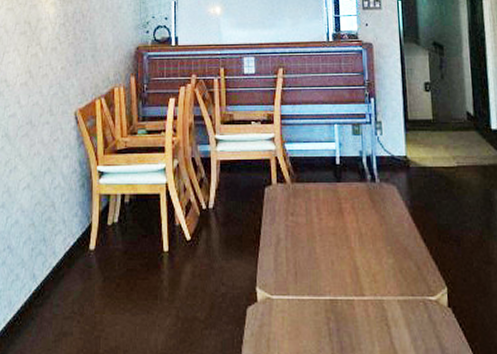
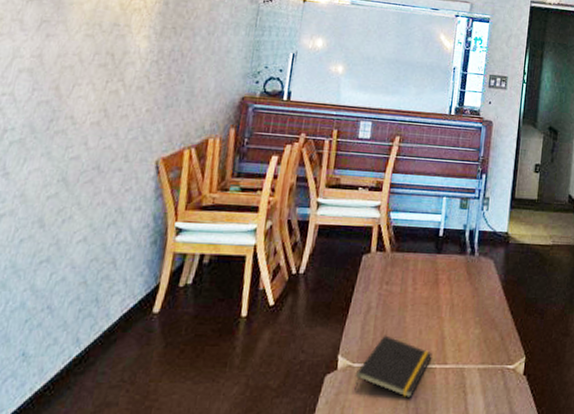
notepad: none [275,267,348,332] -> present [353,335,433,399]

